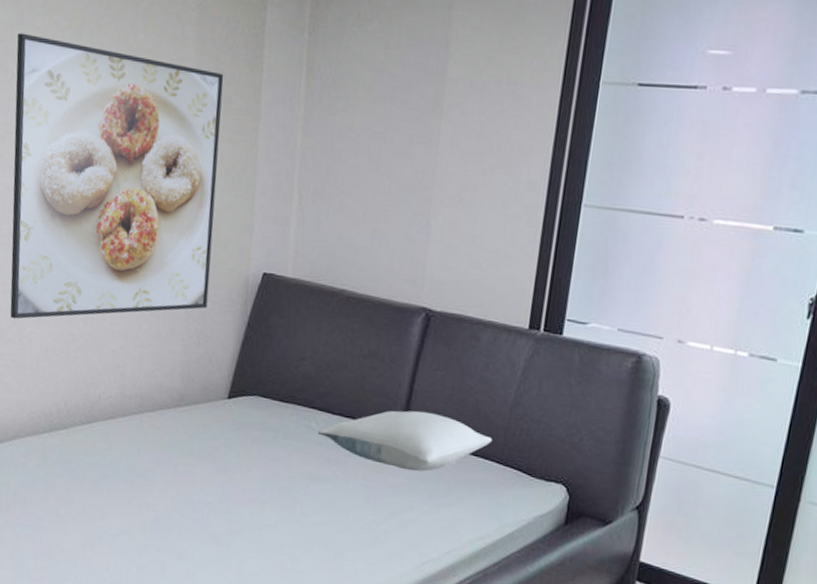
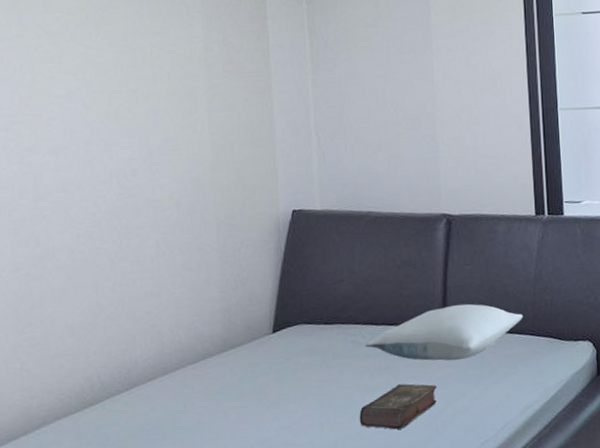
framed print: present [10,33,224,319] -> none [16,31,241,302]
book: none [301,480,386,527] -> present [359,383,437,430]

